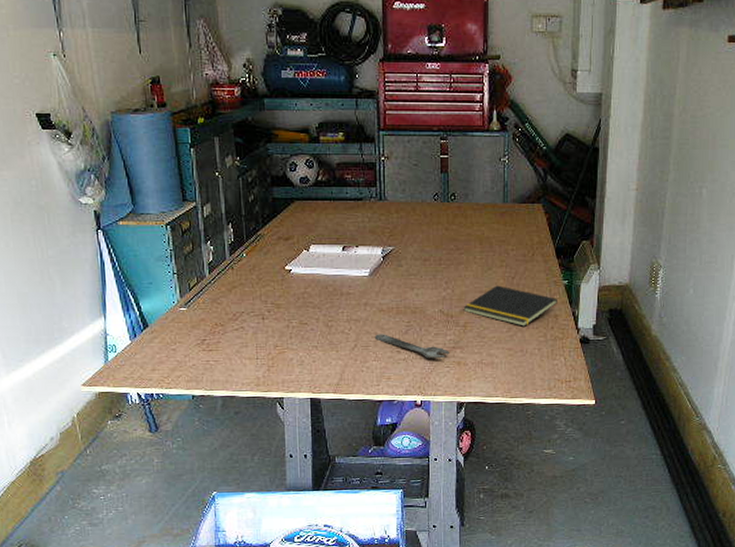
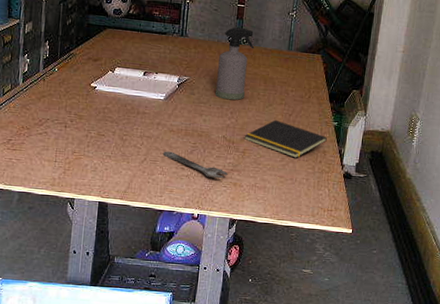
spray bottle: none [425,182,465,268] -> present [215,27,255,101]

